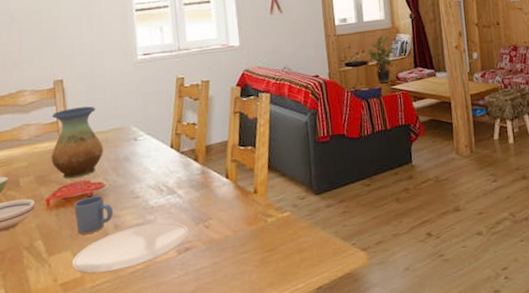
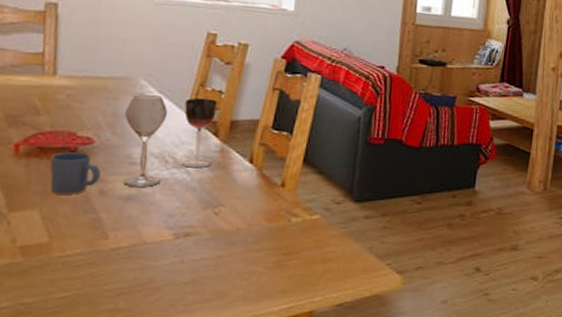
vase: present [51,106,104,179] -> none [28,40,100,126]
plate: present [71,221,189,274] -> none [37,196,193,244]
wineglass: none [124,136,159,218] -> present [123,93,167,188]
wineglass: none [168,131,197,193] -> present [181,98,217,168]
potted plant: present [367,35,394,84] -> none [448,35,480,93]

